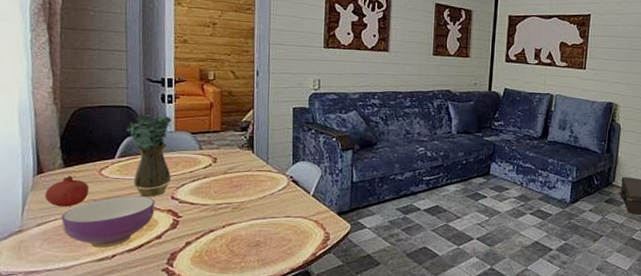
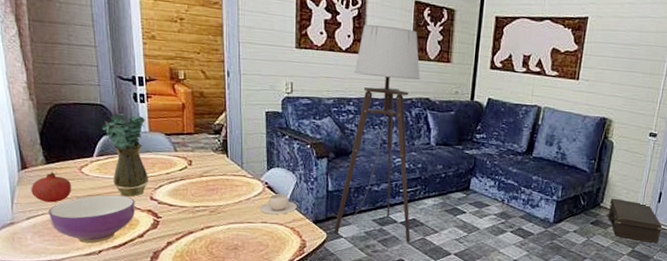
teacup: none [283,186,321,208] -> present [259,193,297,215]
floor lamp: none [351,24,441,230] -> present [327,24,420,243]

